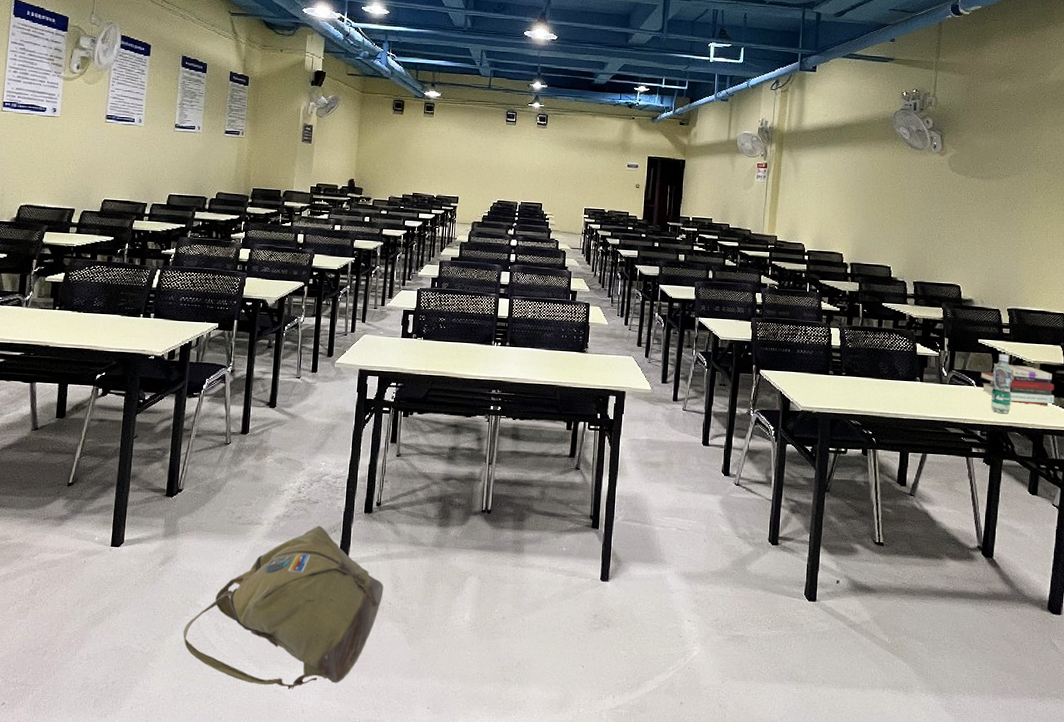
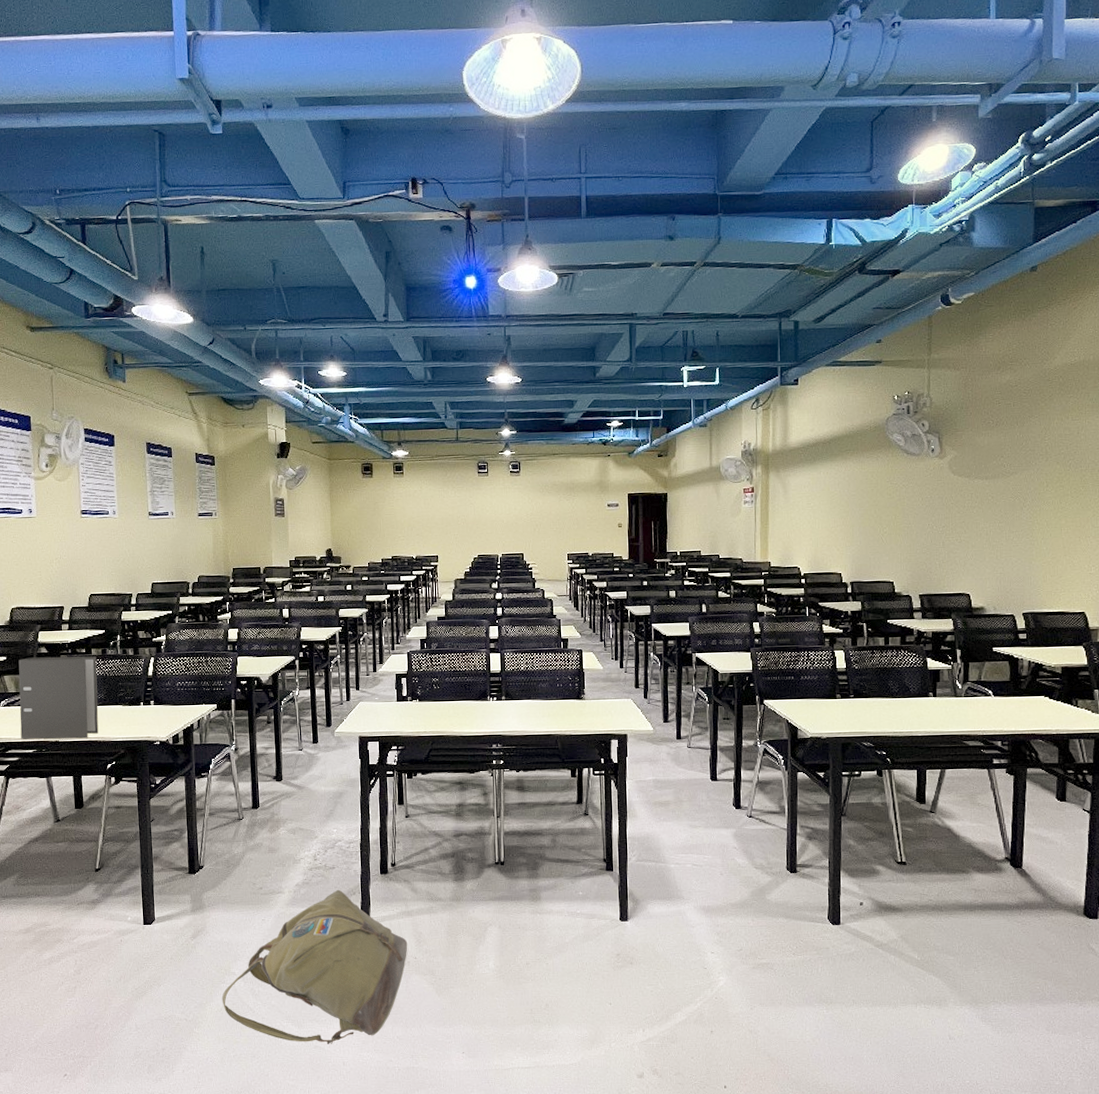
binder: none [10,257,101,346] -> present [18,656,99,739]
books: present [980,363,1055,406] -> none [997,670,1079,710]
bottle: present [991,354,1012,414] -> none [1010,661,1032,722]

